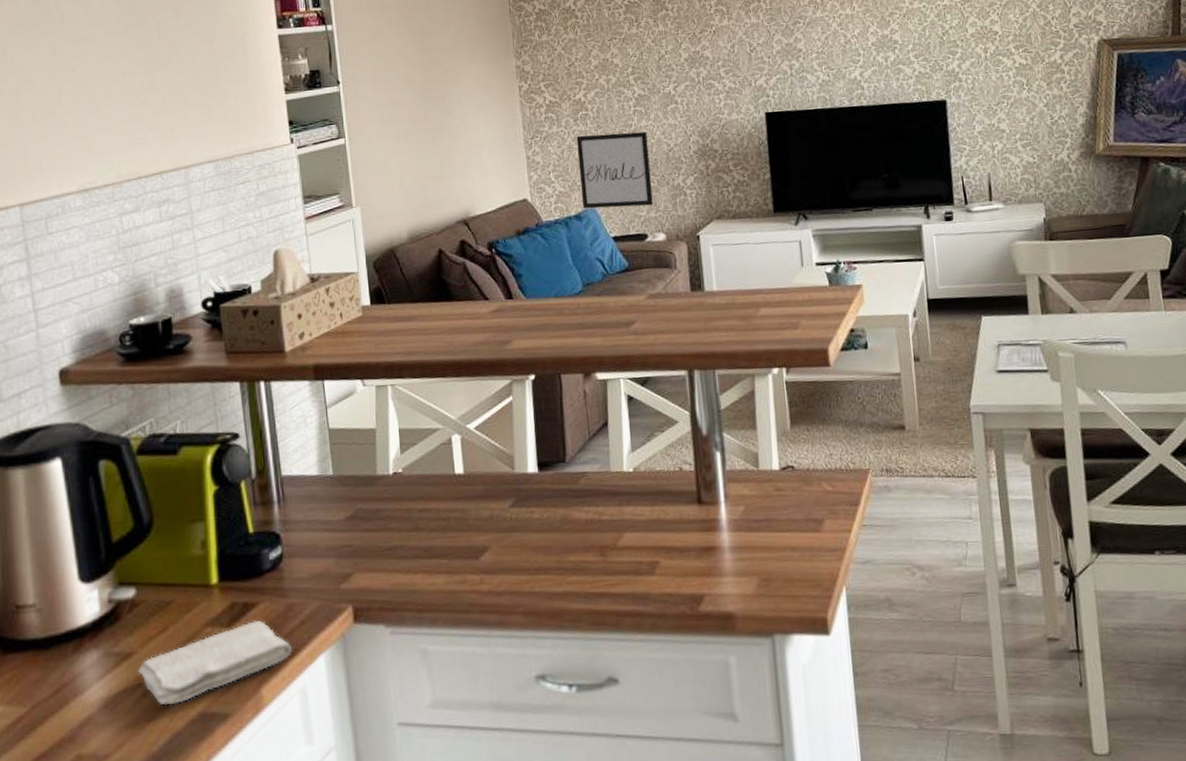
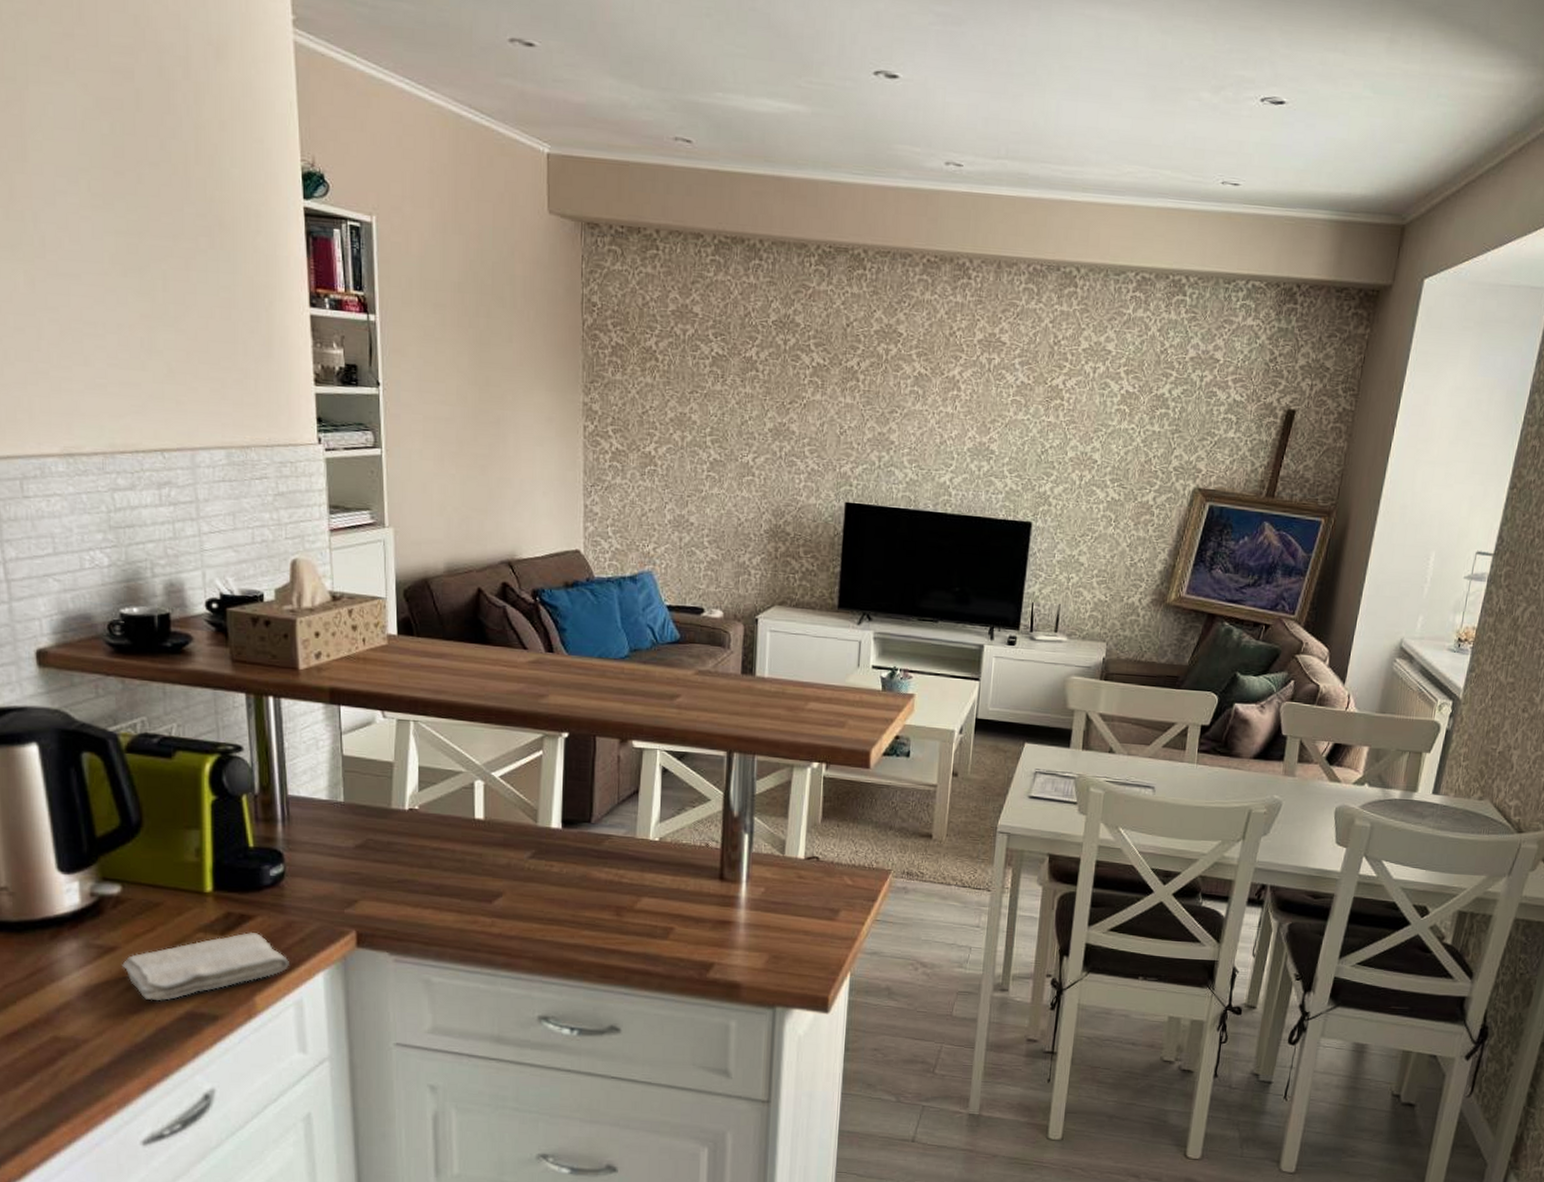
wall art: present [576,131,653,209] -> none [639,492,718,580]

